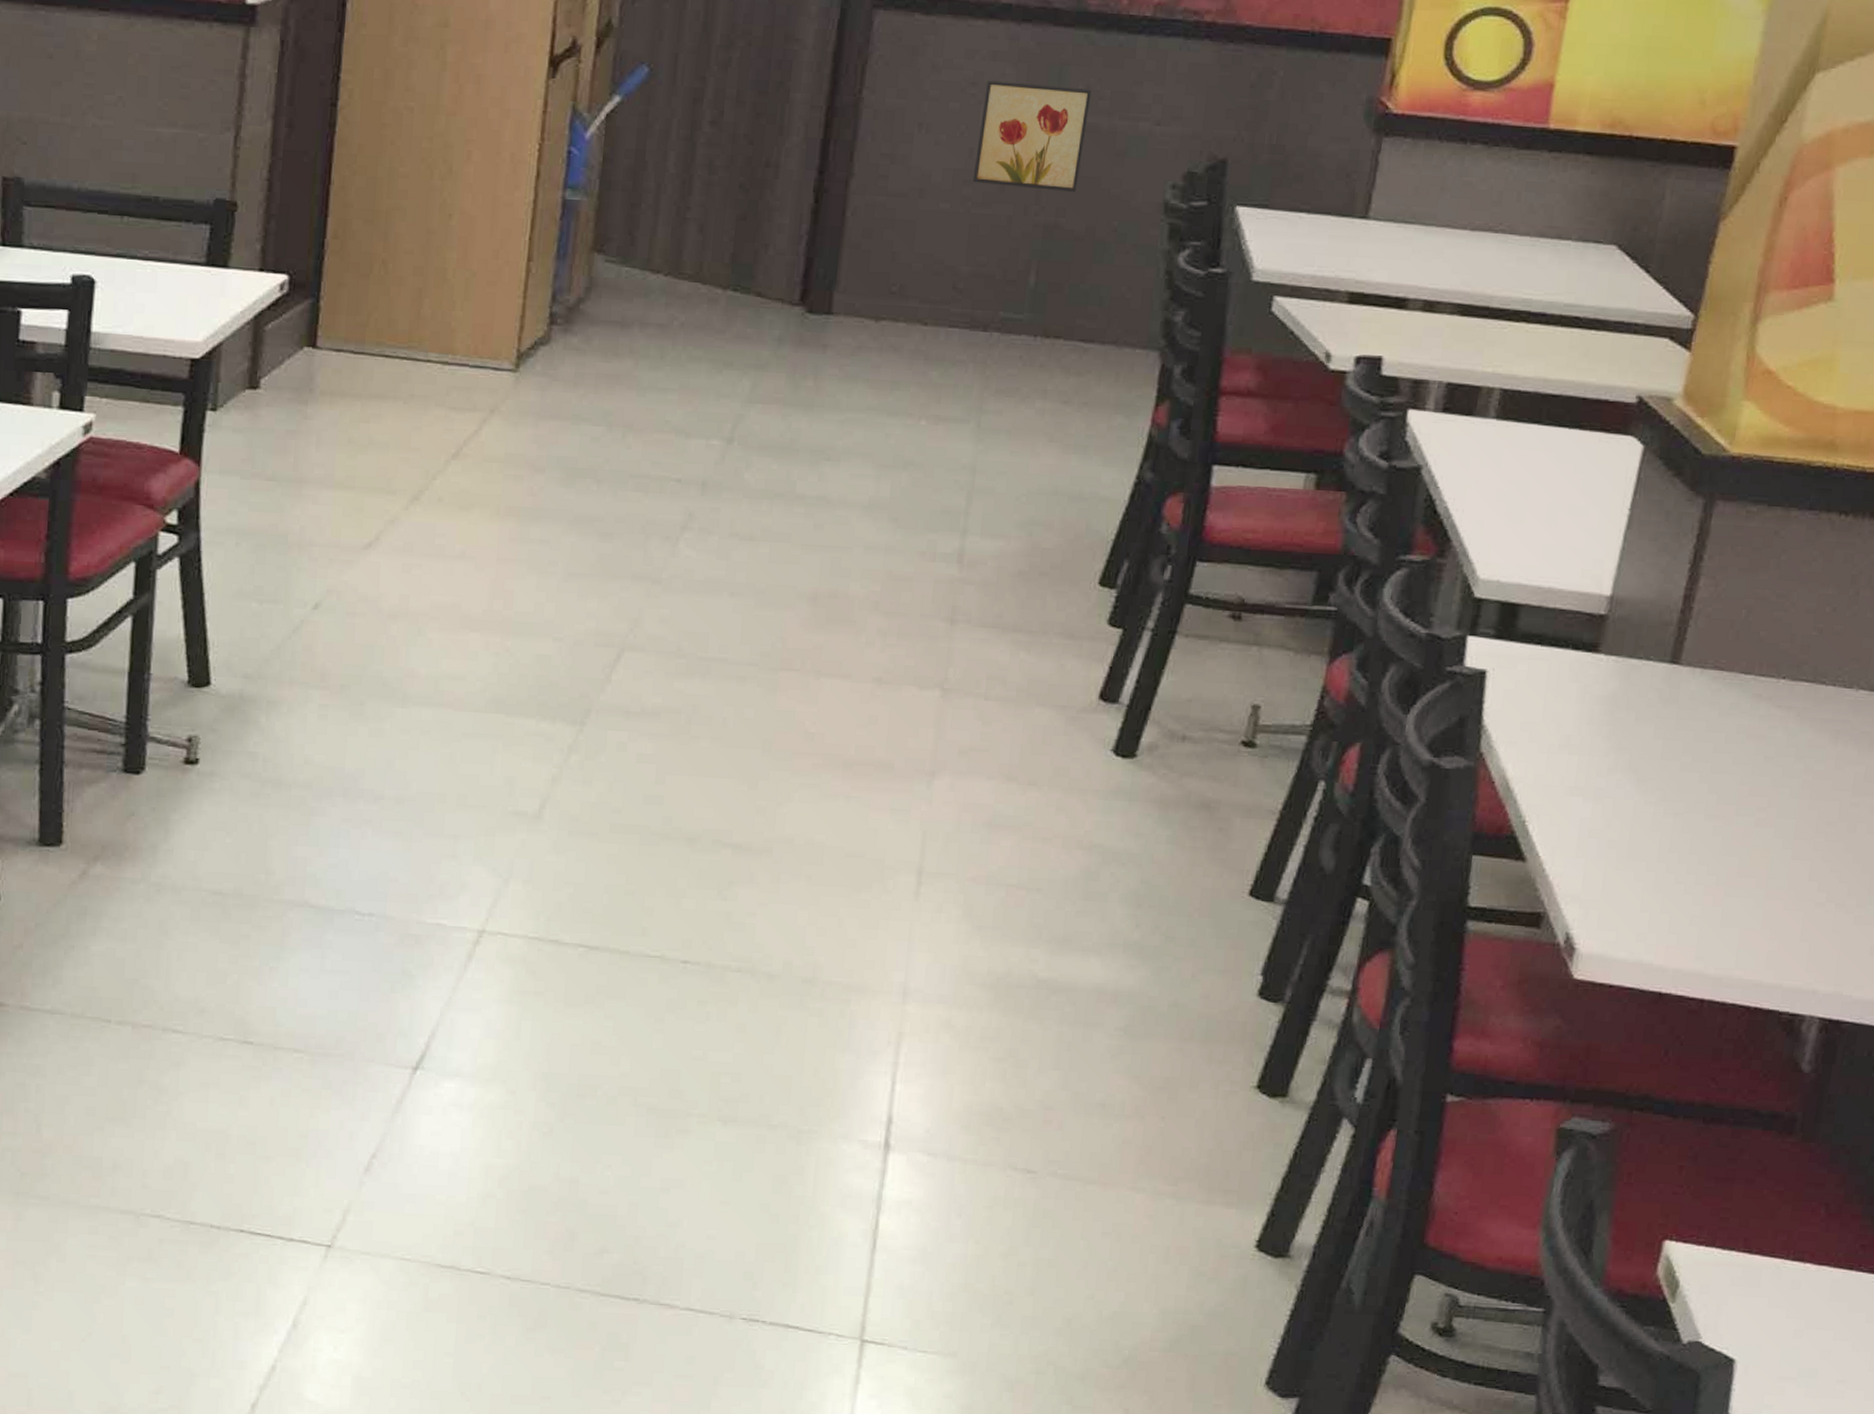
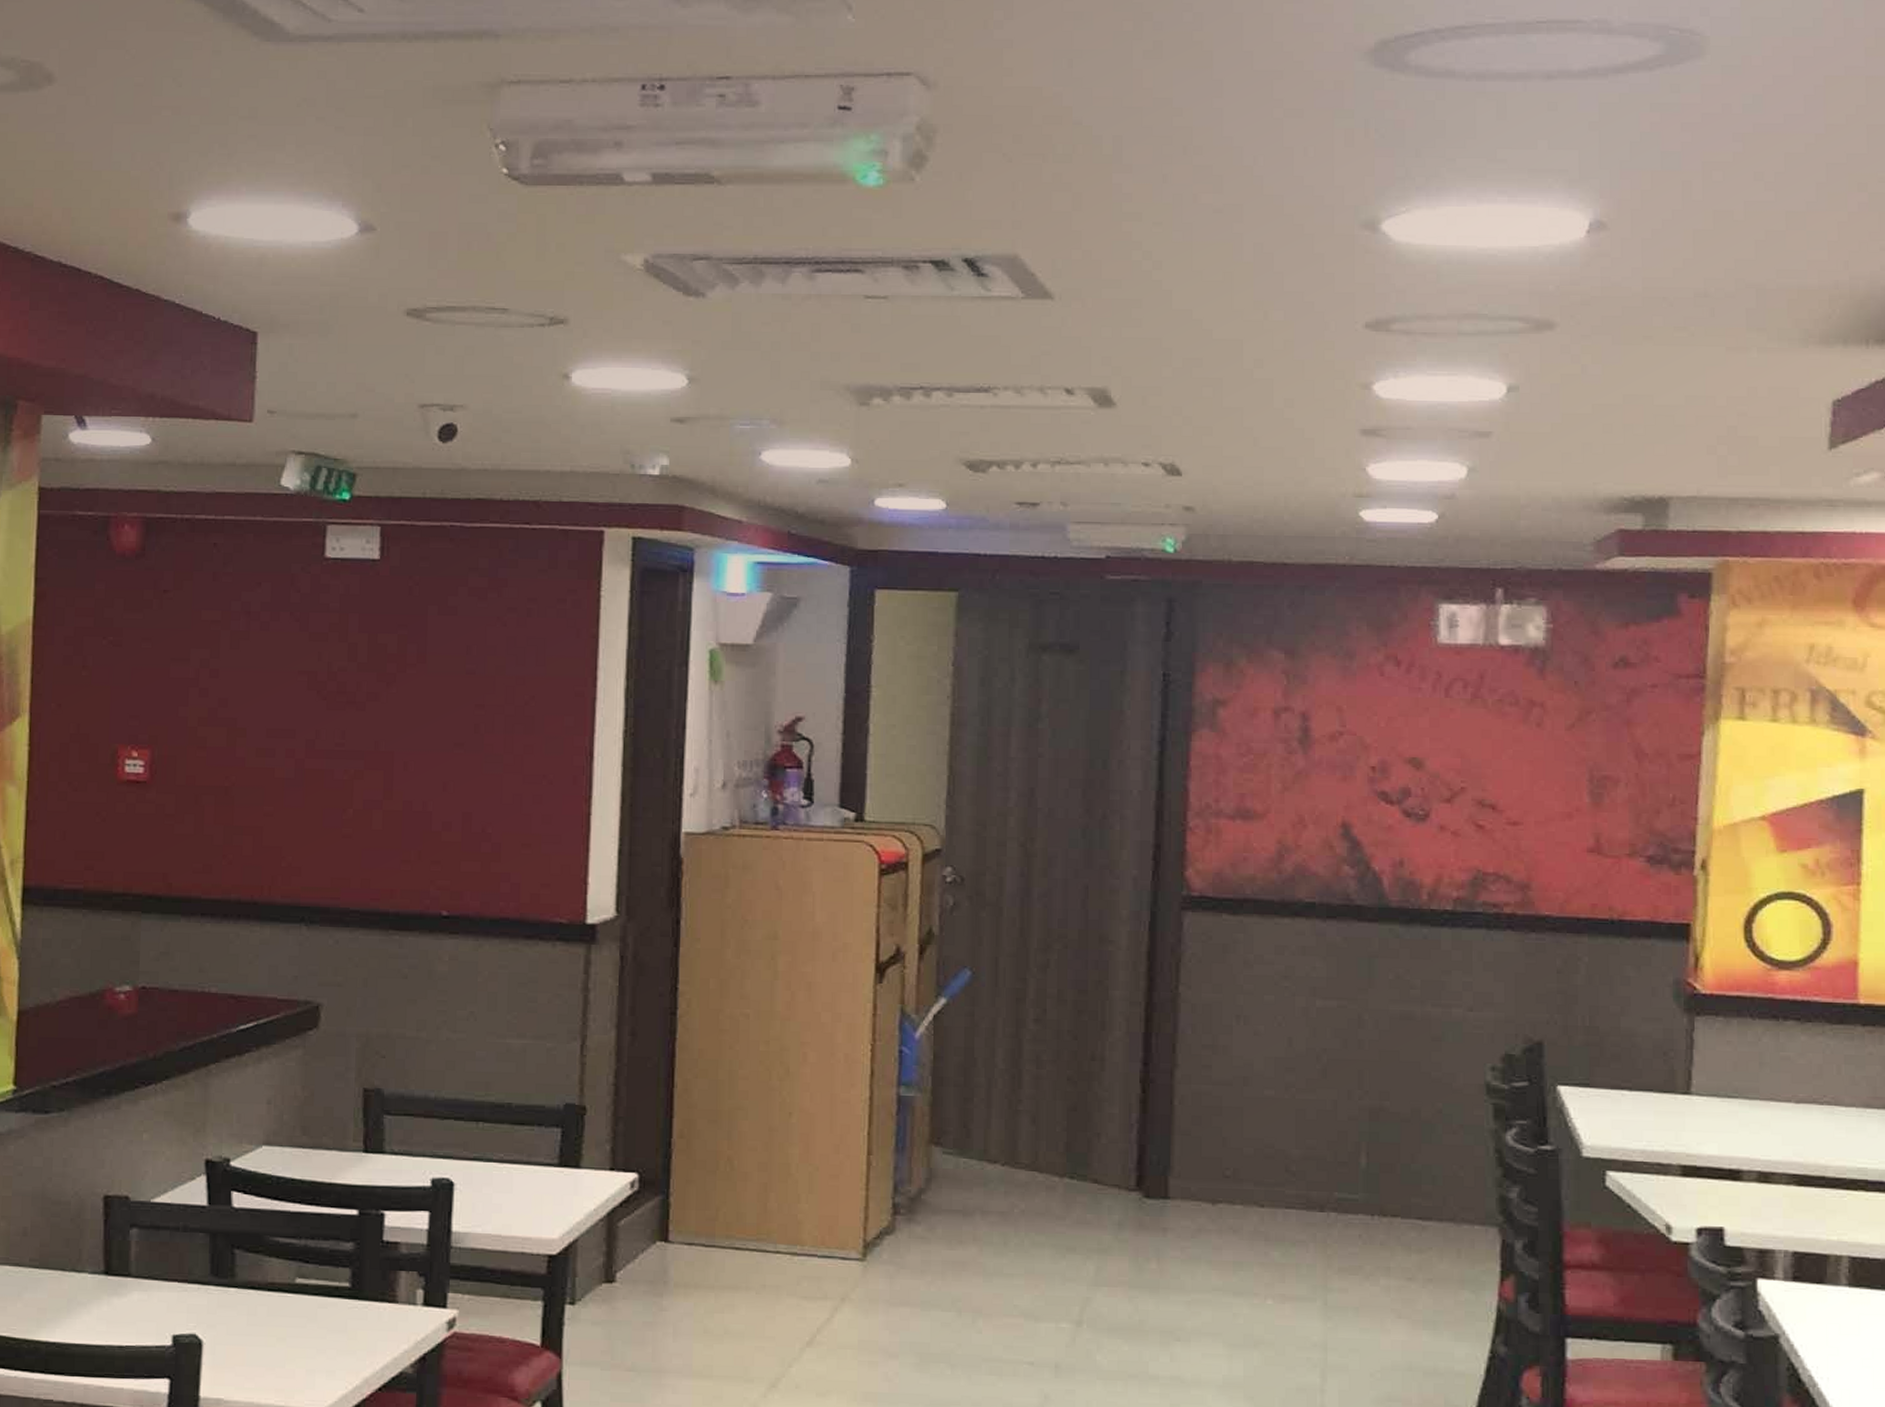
wall art: present [972,80,1092,192] -> none [1294,974,1402,1076]

